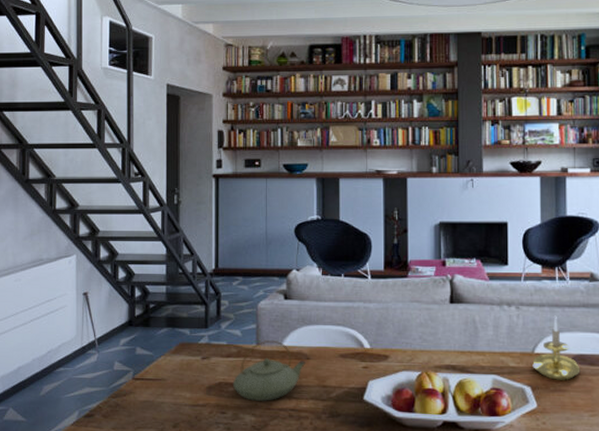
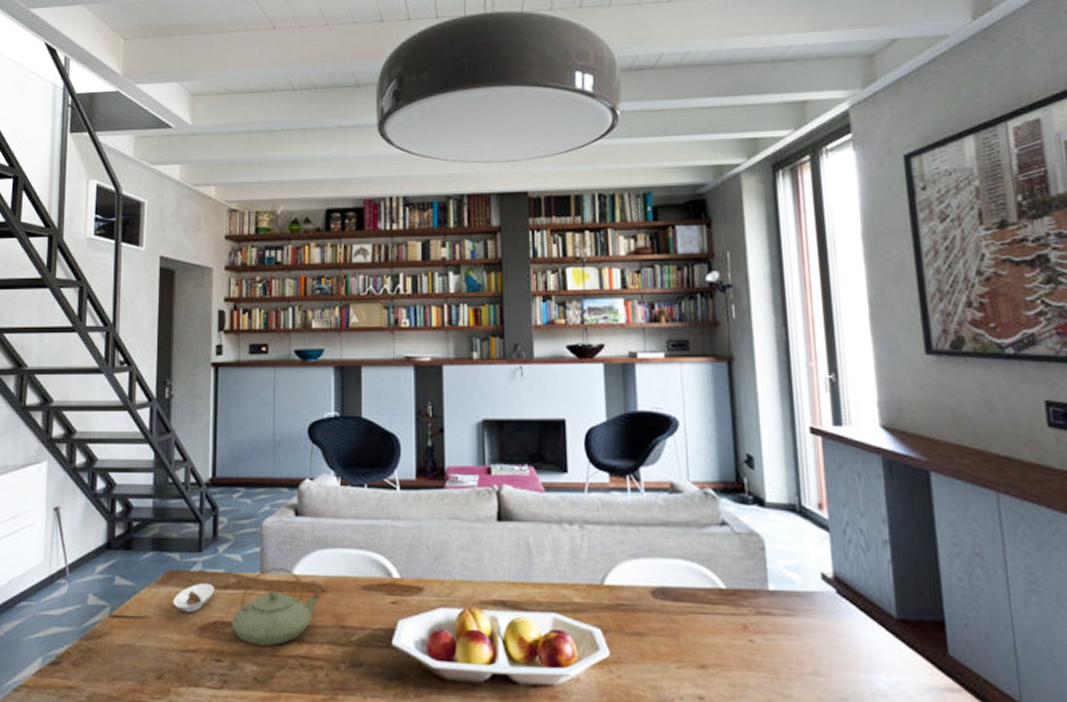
saucer: none [185,352,219,375] -> present [173,582,214,612]
candle holder: present [532,315,581,380] -> none [602,536,663,621]

